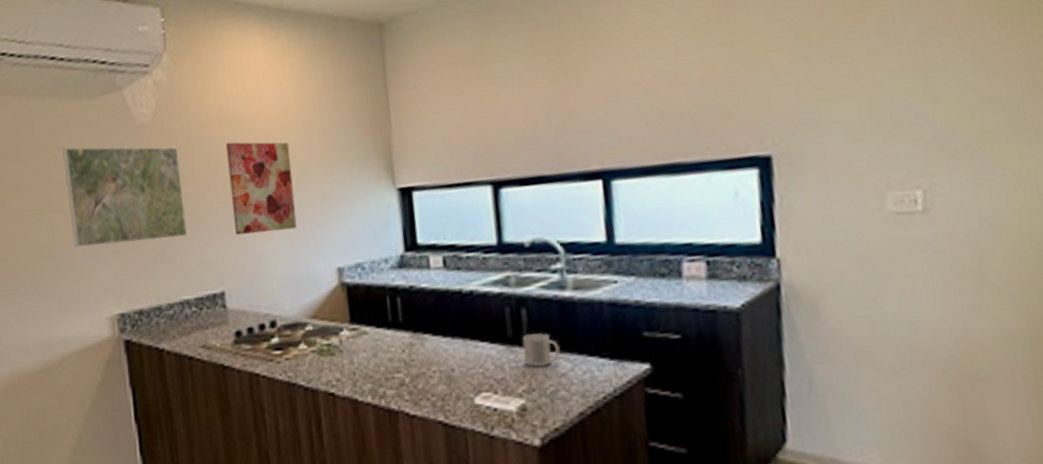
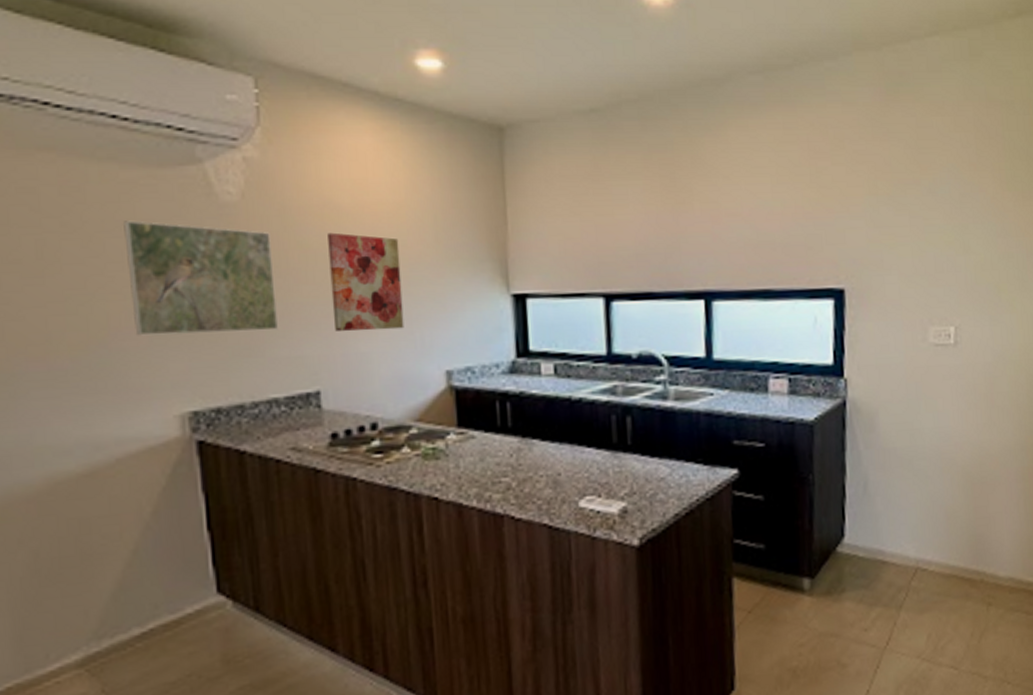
mug: present [522,333,561,368] -> none [626,440,660,473]

